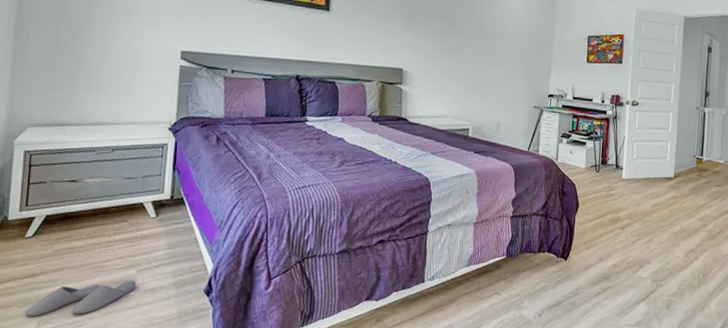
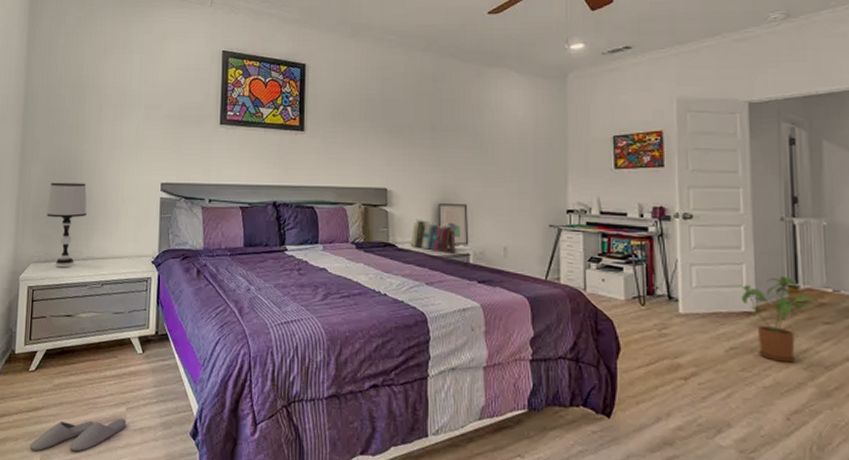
table lamp: none [48,43,97,133] -> present [47,182,87,268]
books: none [420,96,459,128] -> present [410,218,456,254]
picture frame: none [444,84,471,121] -> present [437,203,469,246]
house plant: none [665,150,714,215] -> present [740,276,818,363]

